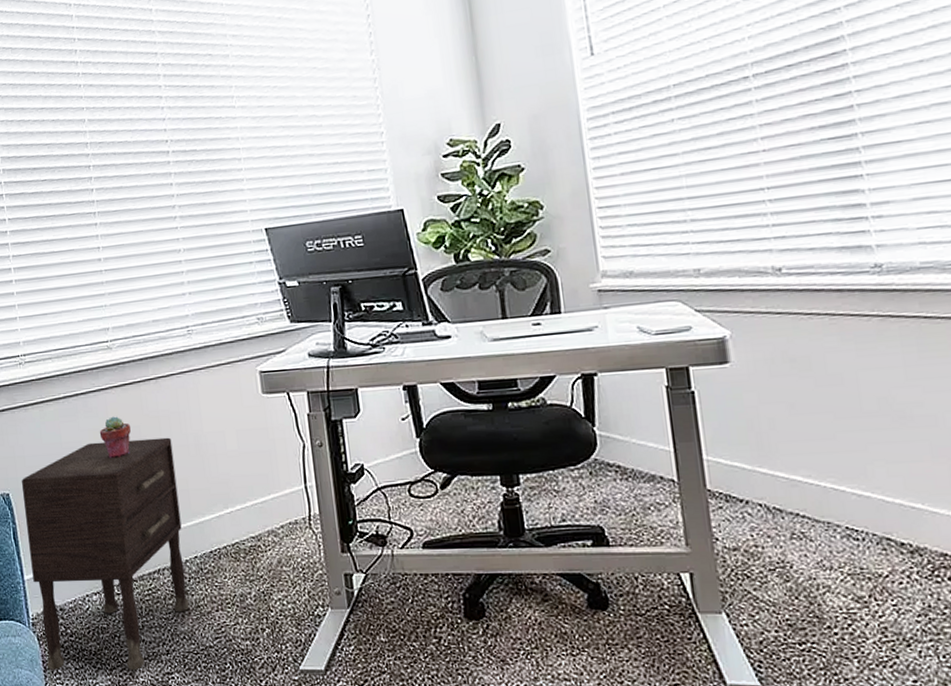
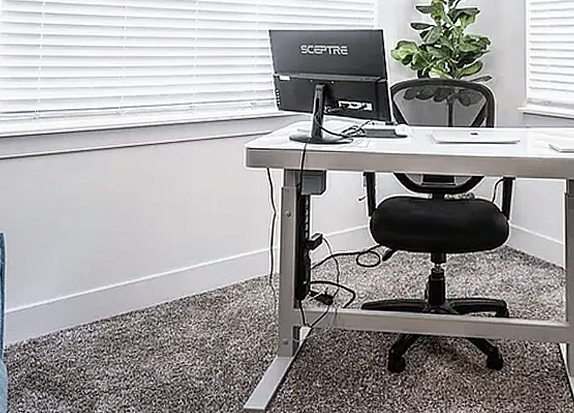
nightstand: present [22,437,190,671] -> none [11,194,161,403]
potted succulent: present [99,416,131,459] -> none [97,173,126,211]

